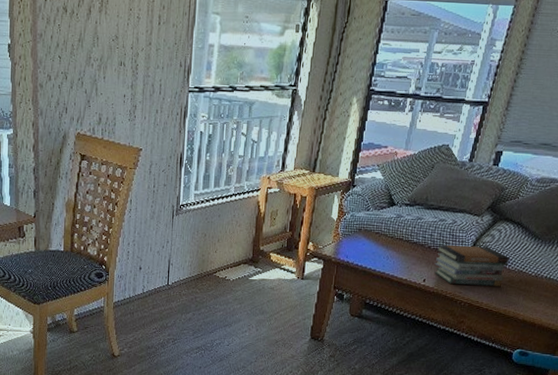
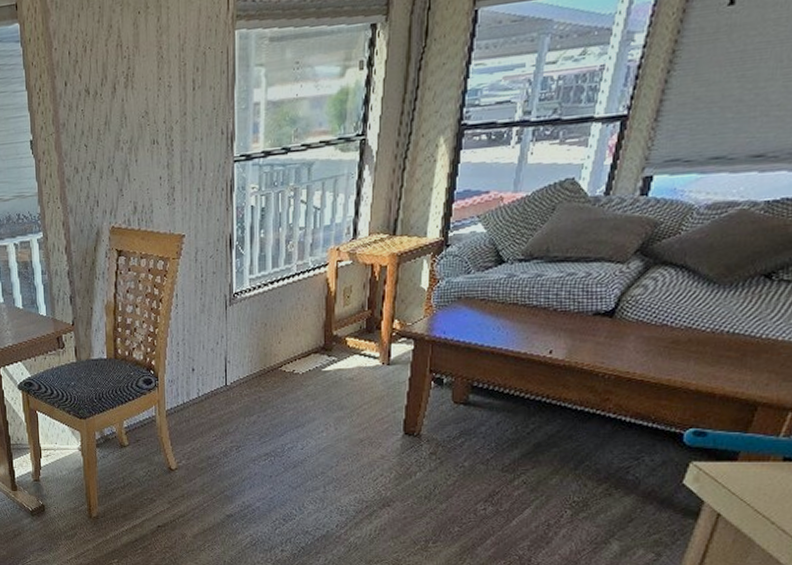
book stack: present [434,245,510,286] -> none [564,301,673,353]

